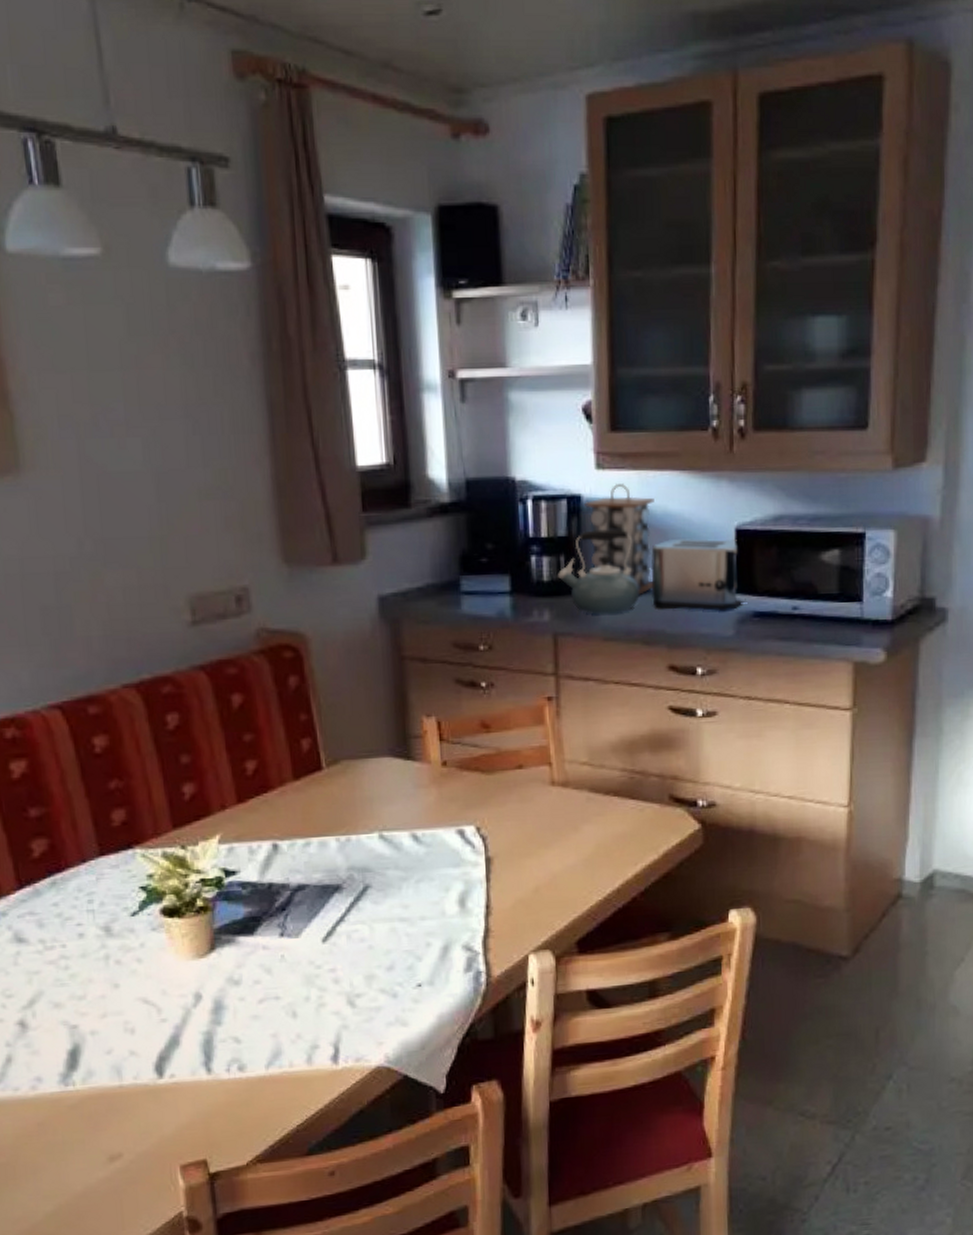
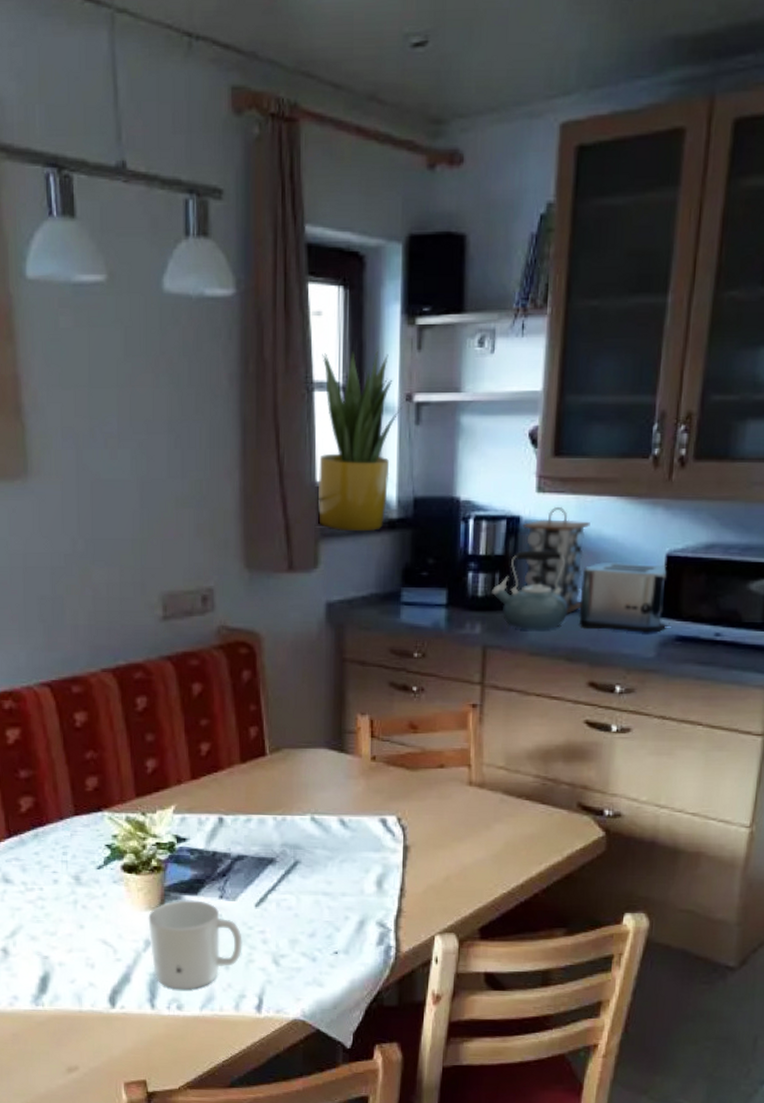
mug: none [196,941,311,1048] -> present [148,900,242,990]
planter: none [353,322,446,519] -> present [317,347,403,532]

